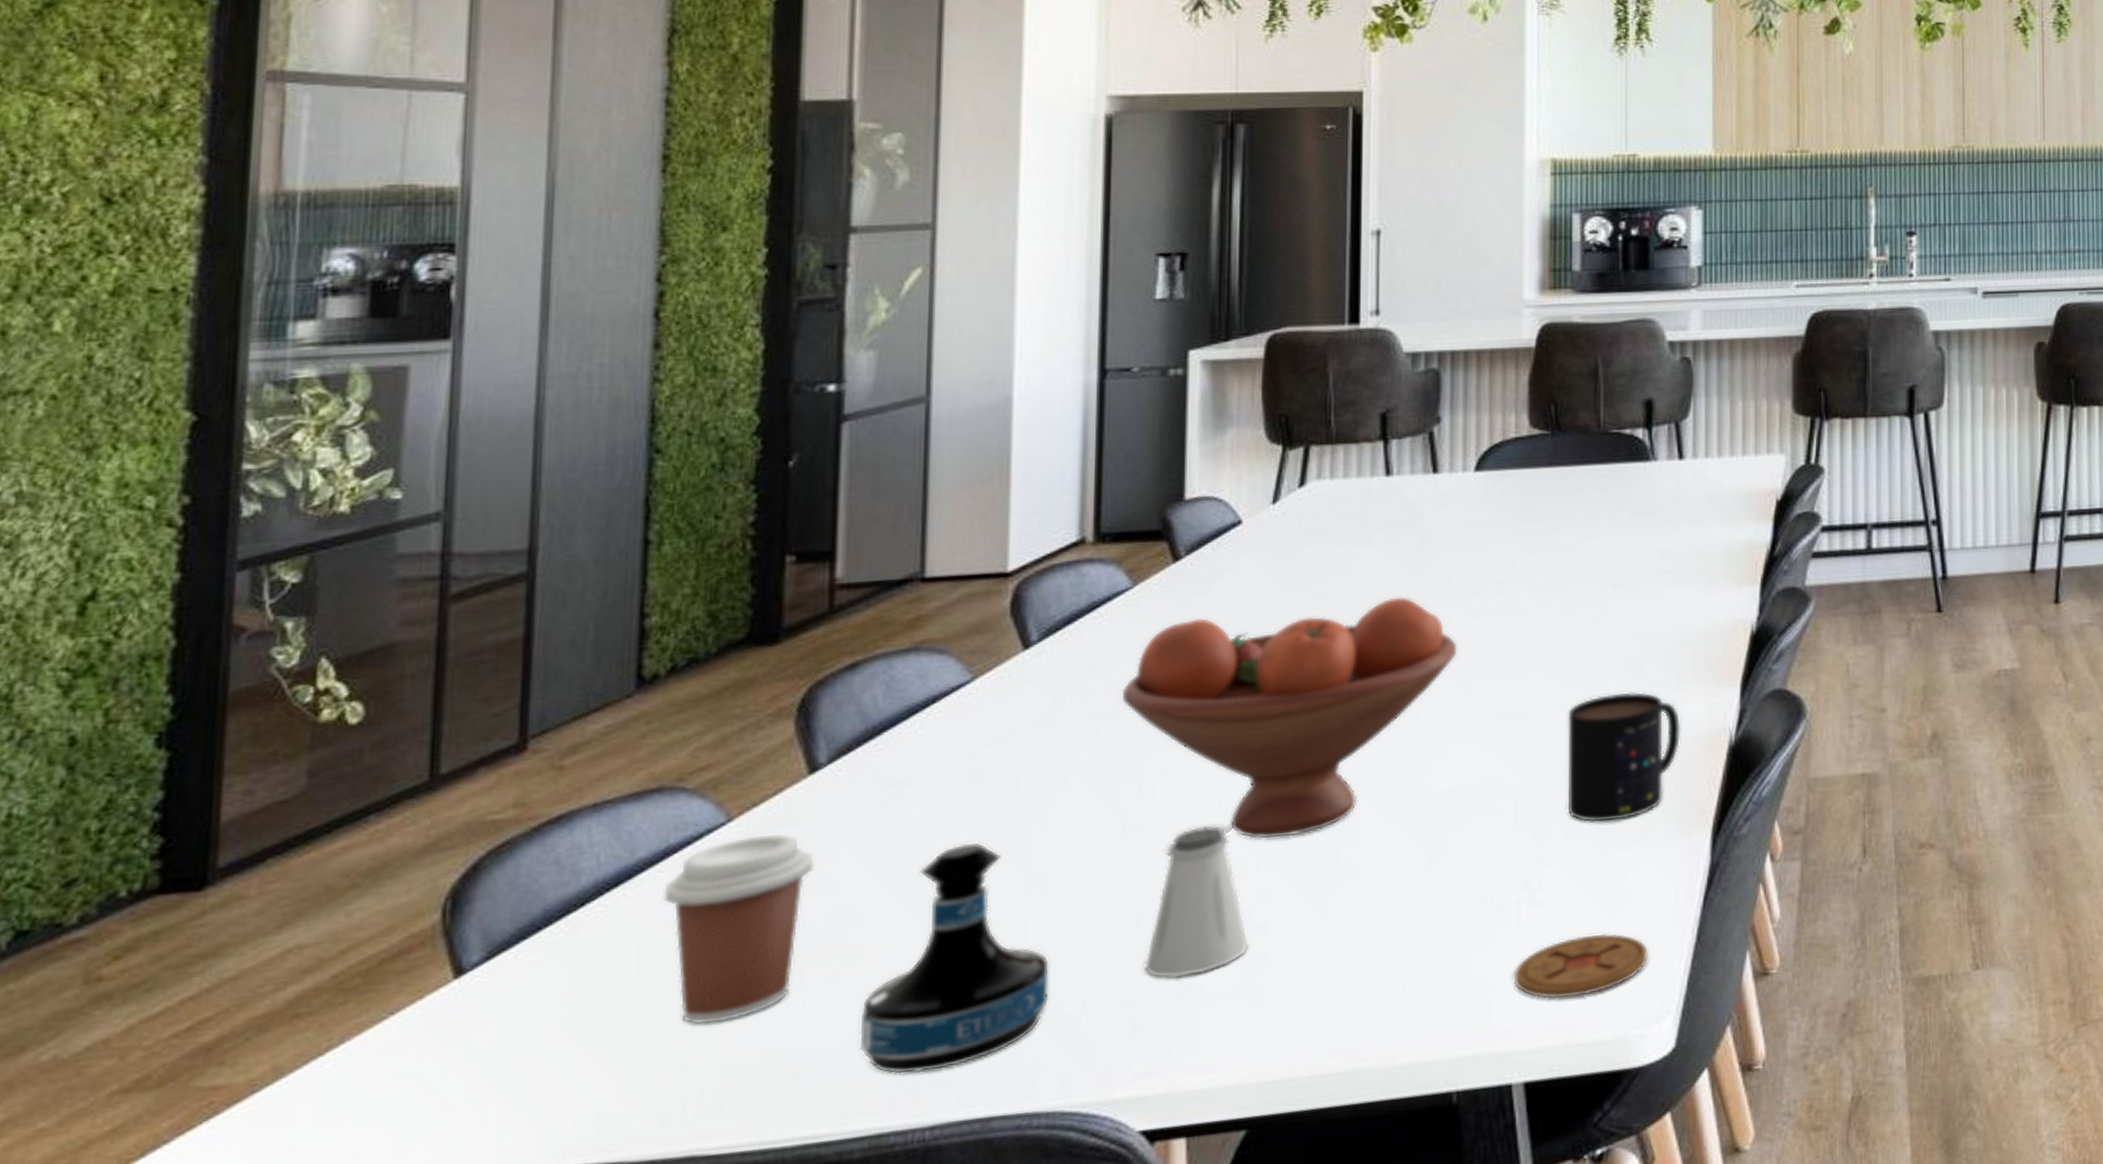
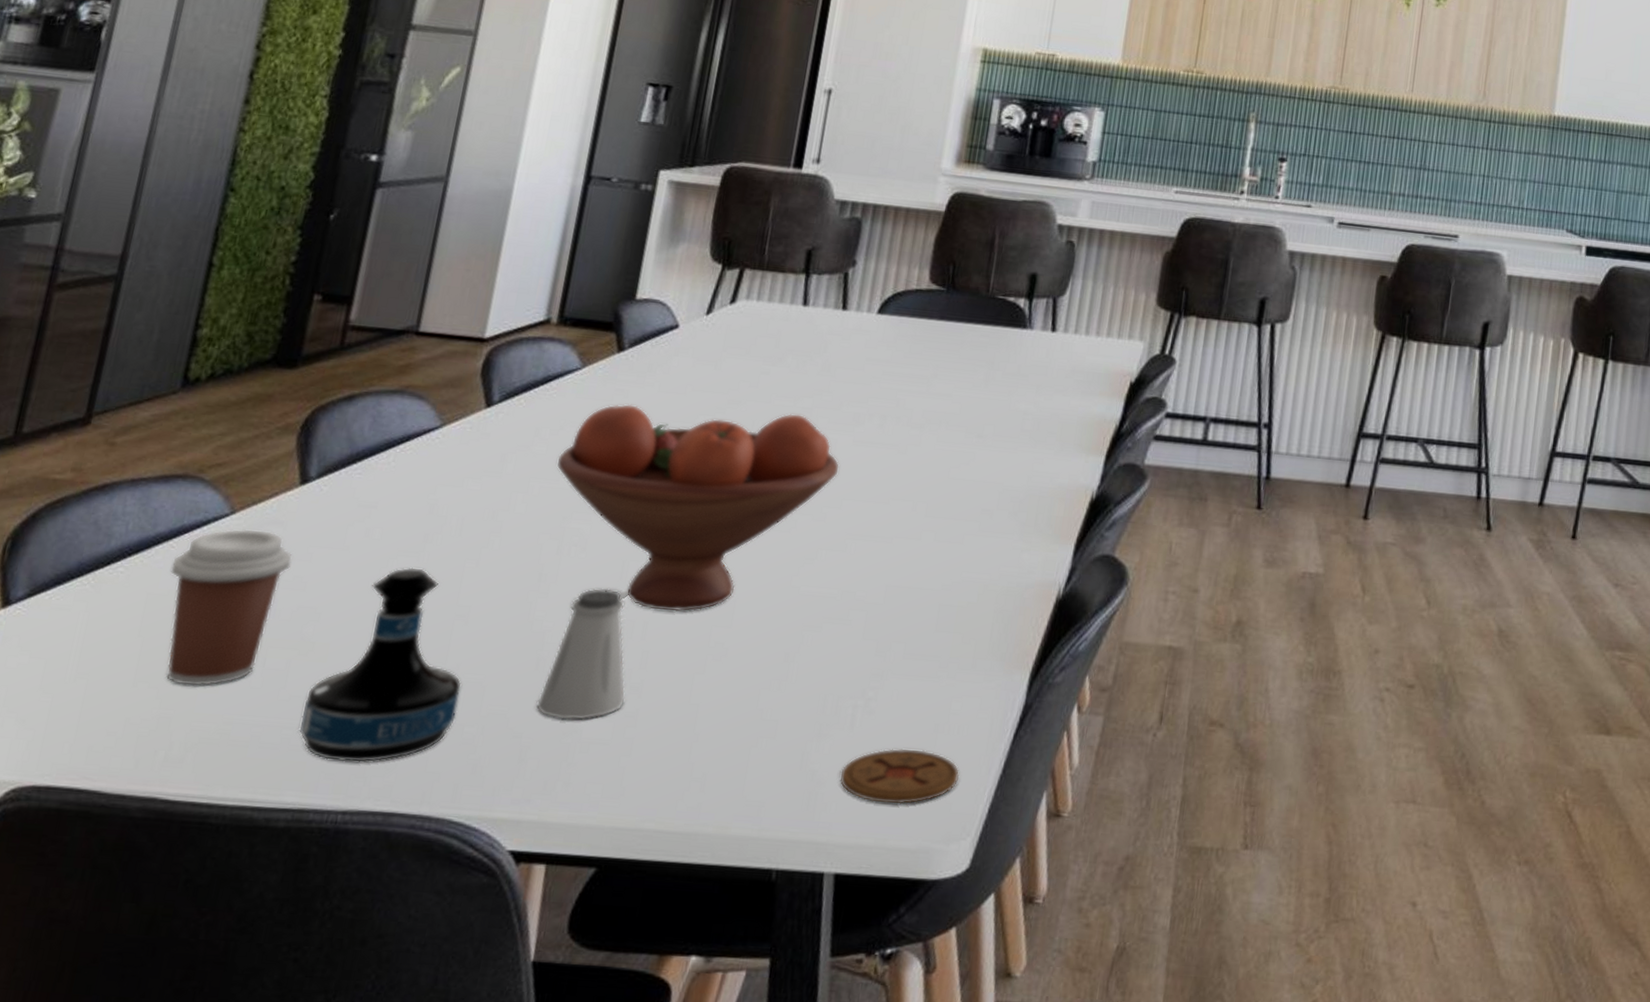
mug: present [1567,691,1681,823] -> none [909,532,1018,650]

